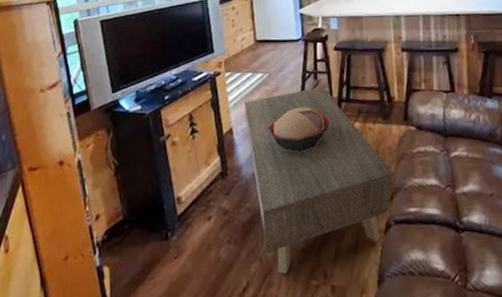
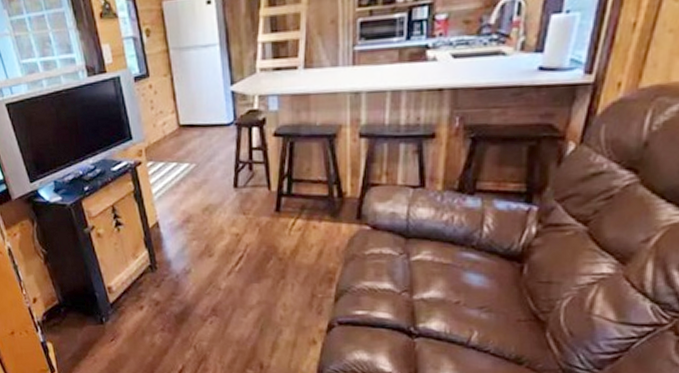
coffee table: present [244,87,395,275] -> none [170,179,342,363]
decorative bowl: present [267,107,331,152] -> none [196,201,268,248]

